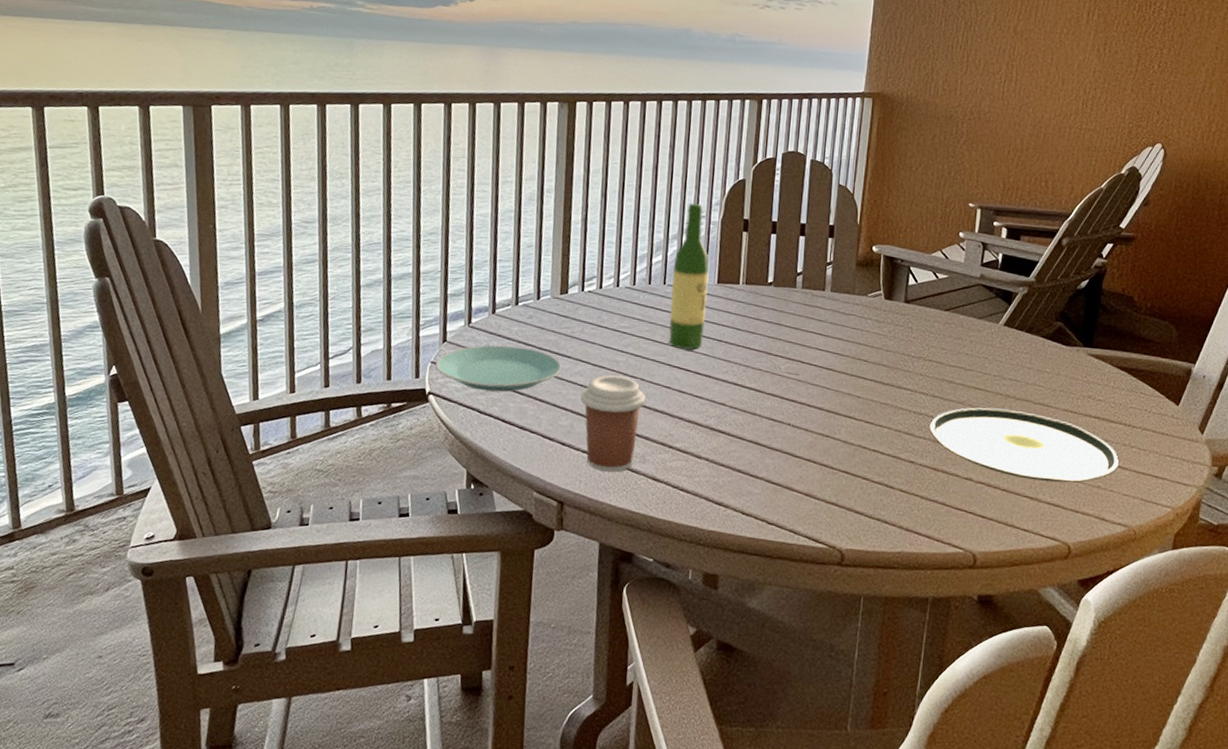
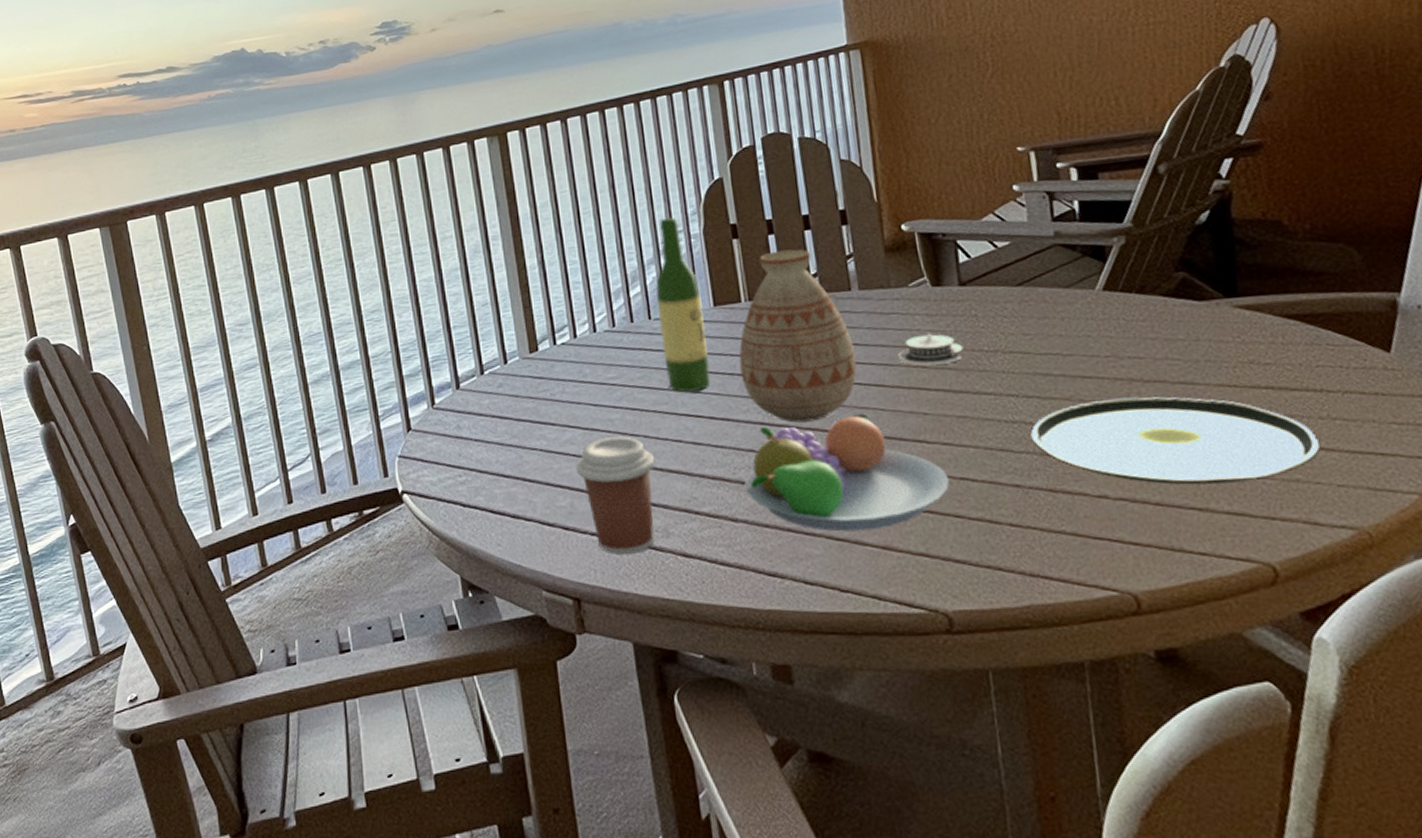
plate: present [435,345,562,392] -> none [403,422,548,480]
fruit bowl: none [712,387,865,480] -> present [744,413,950,532]
vase: none [727,248,818,389] -> present [739,249,857,423]
architectural model: none [849,334,897,361] -> present [898,331,964,366]

